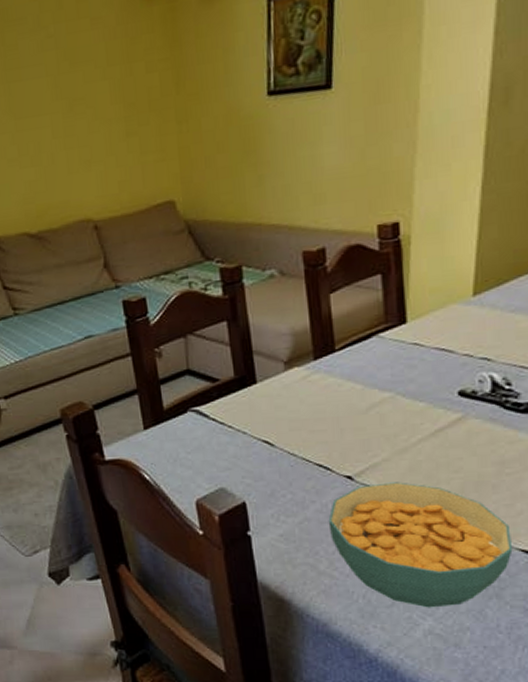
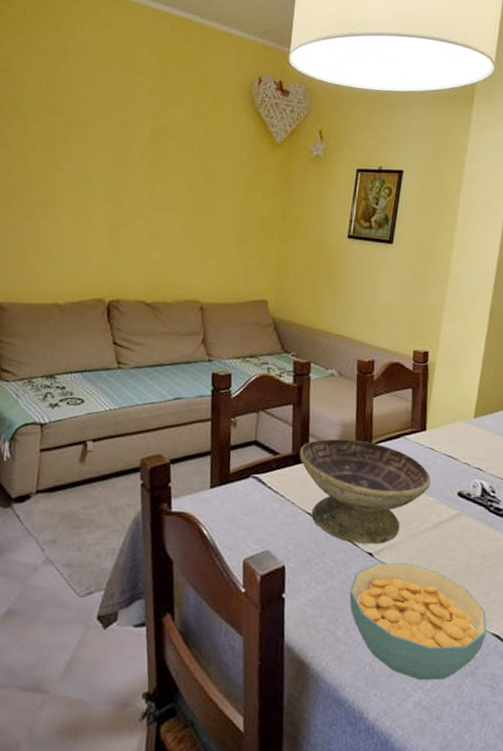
decorative bowl: none [243,348,420,468] -> present [299,439,431,545]

